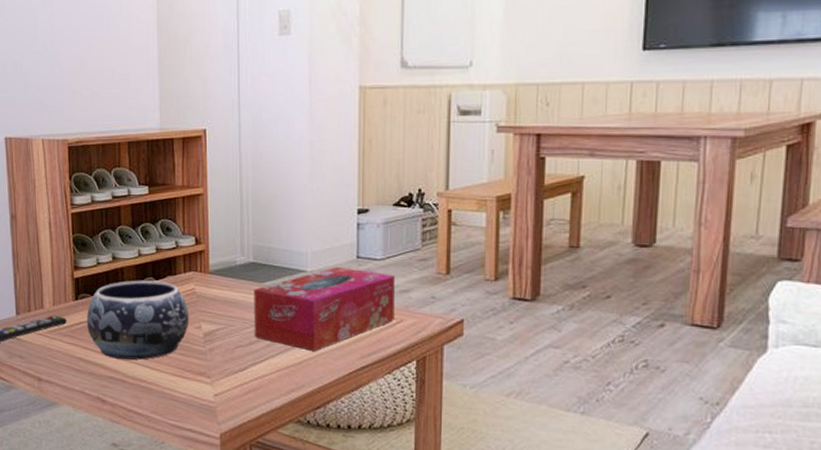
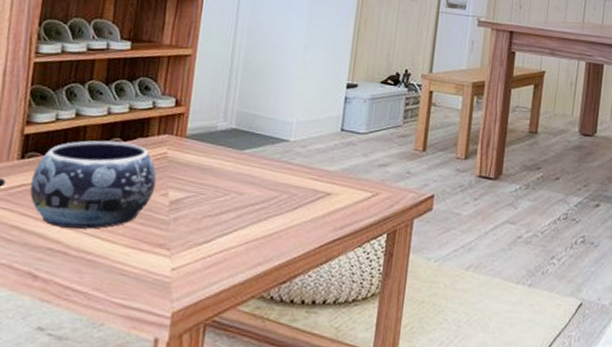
tissue box: present [254,266,395,351] -> none [225,137,375,223]

